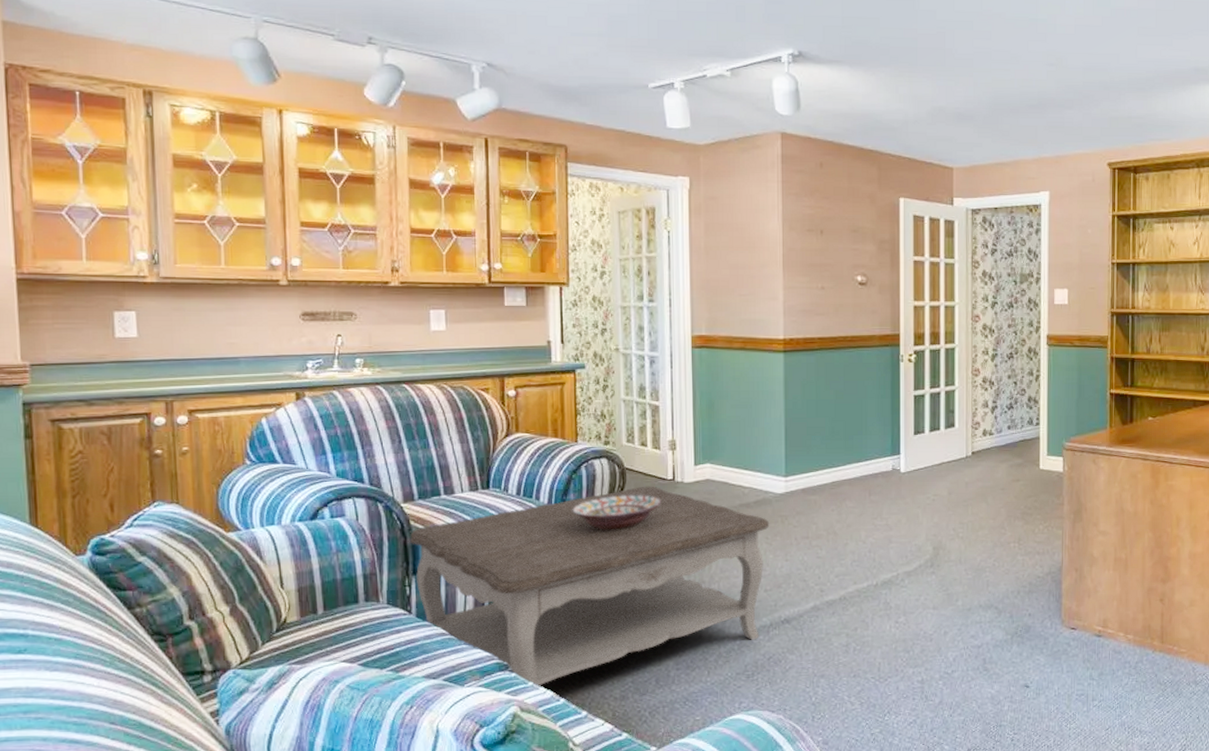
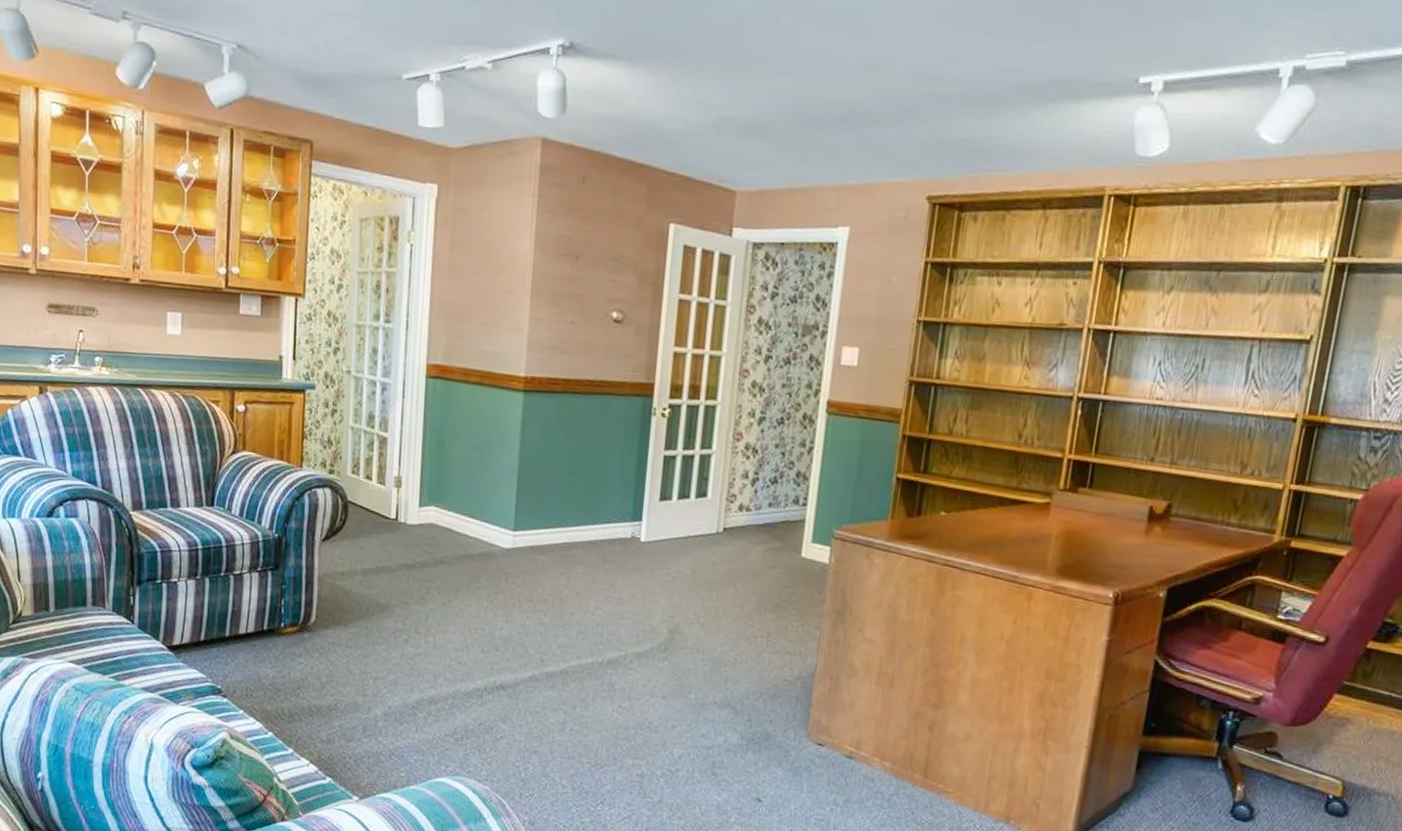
coffee table: present [408,486,770,688] -> none [134,522,493,717]
decorative bowl: present [572,495,660,530] -> none [292,529,381,566]

